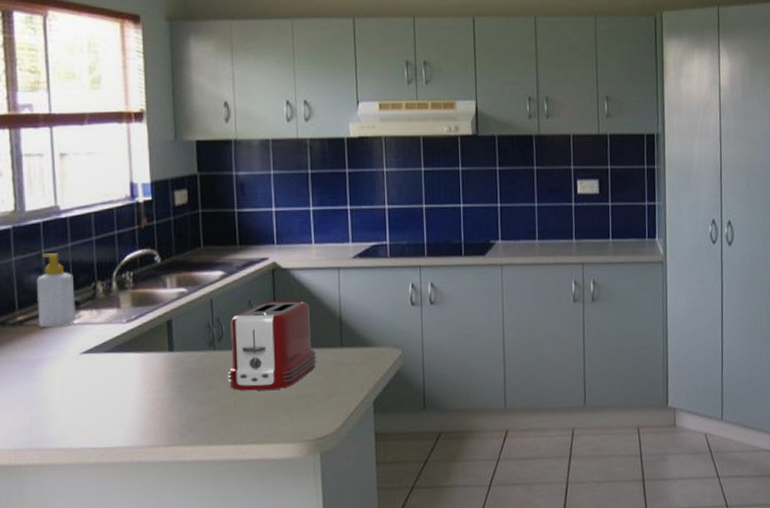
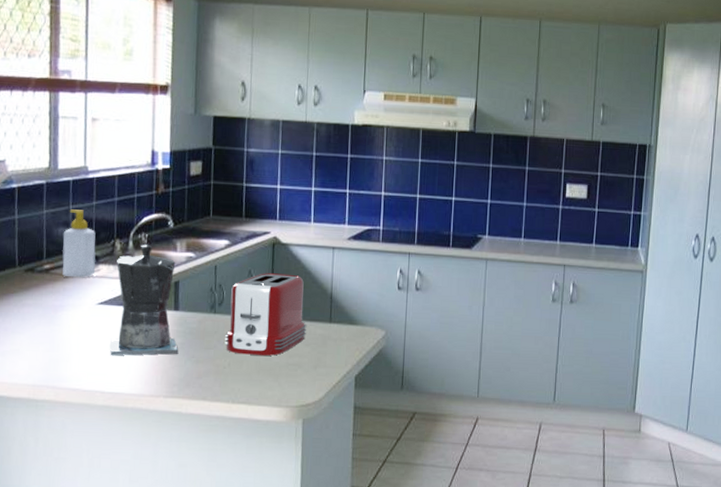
coffee maker: none [100,284,177,408] -> present [110,245,179,356]

